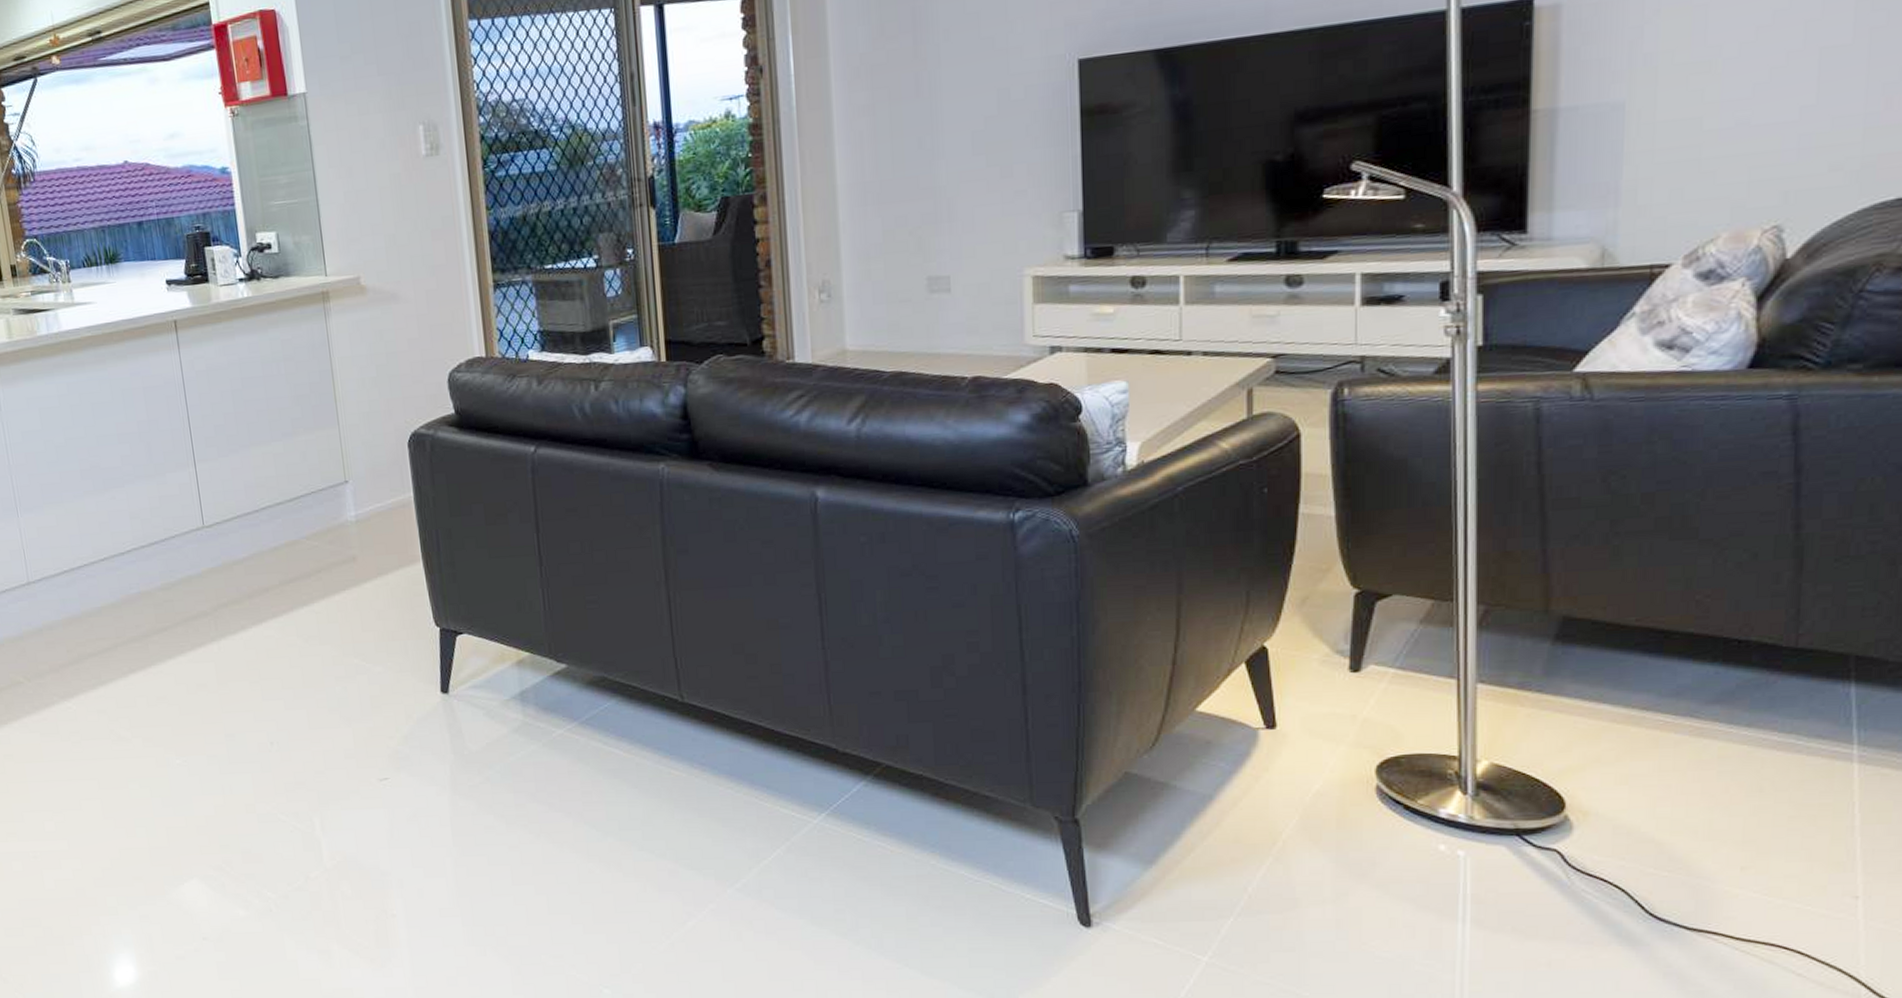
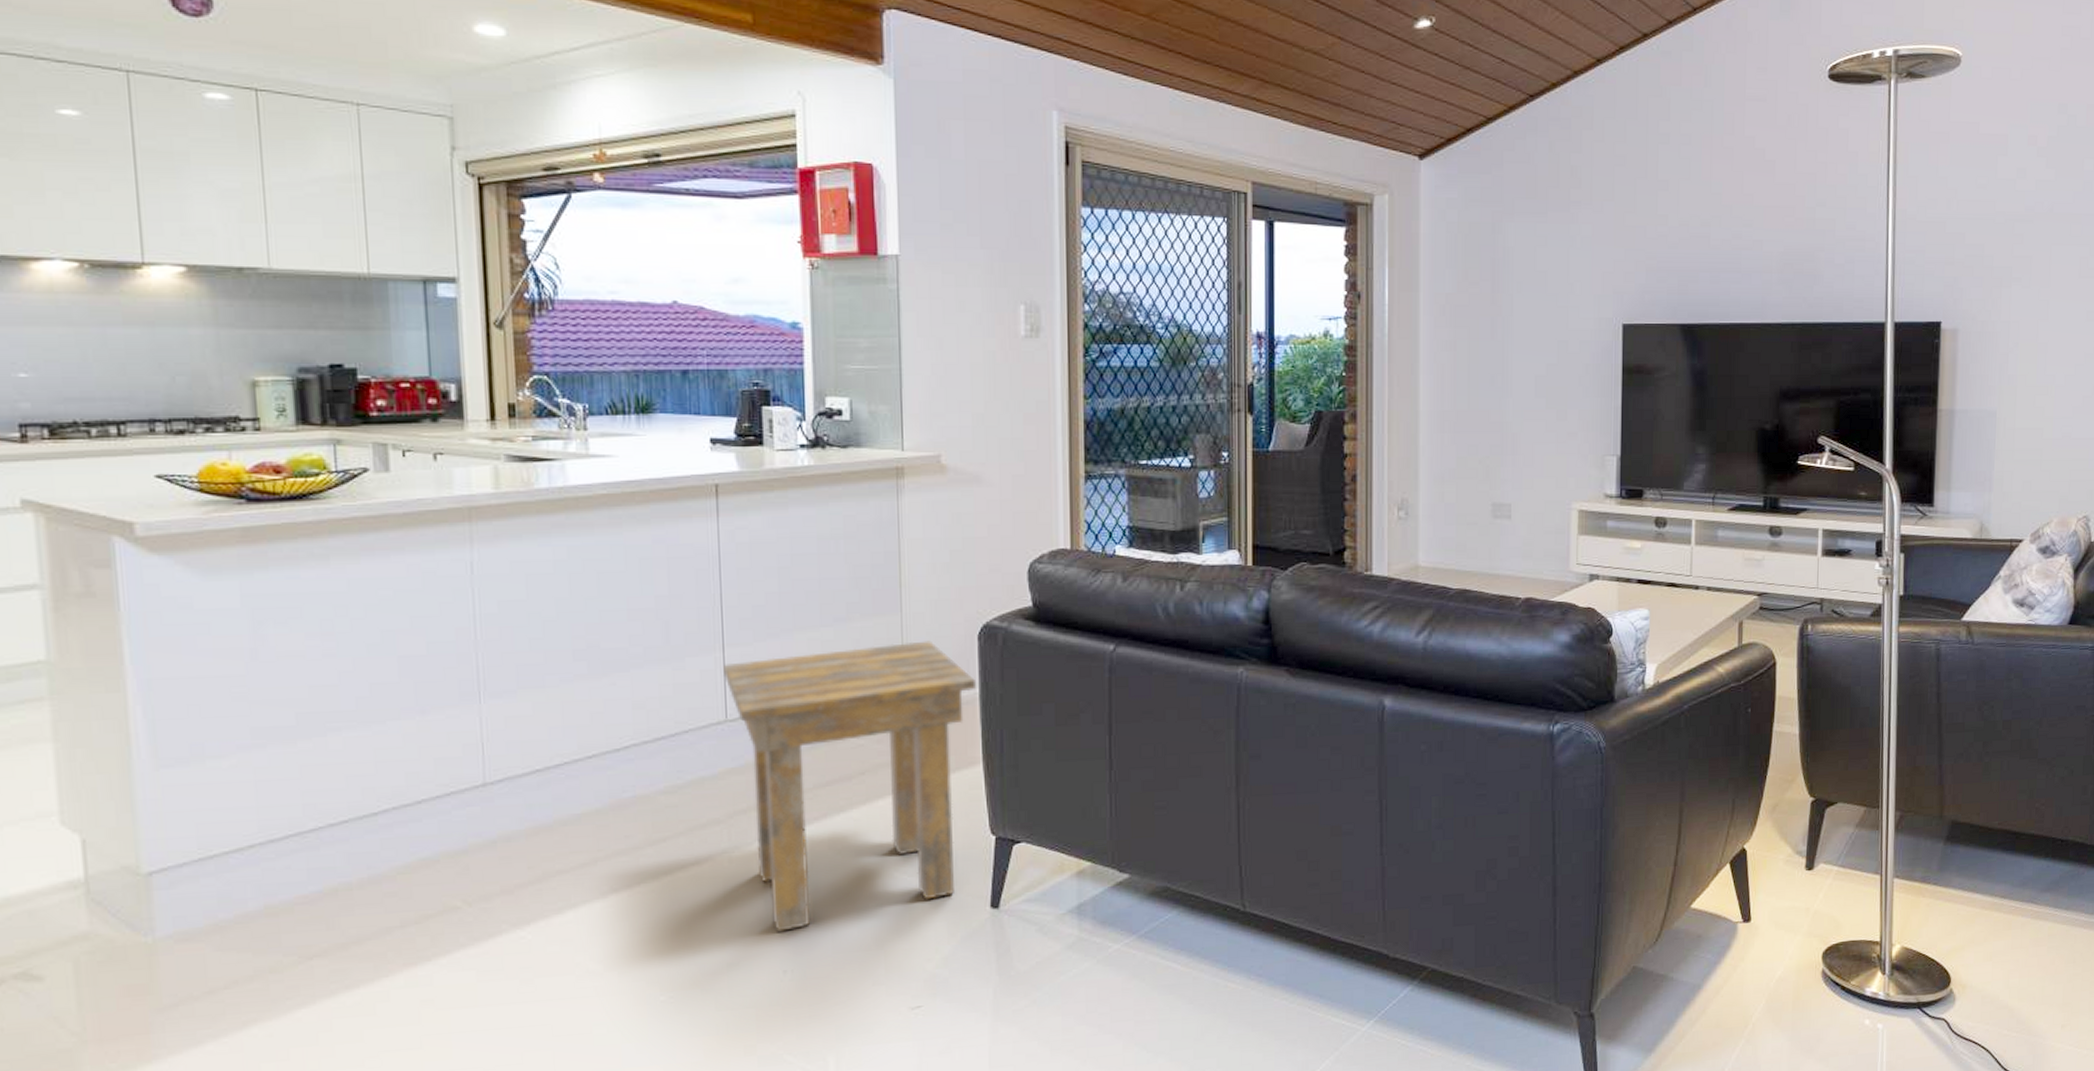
side table: none [196,450,411,710] -> present [723,640,977,933]

